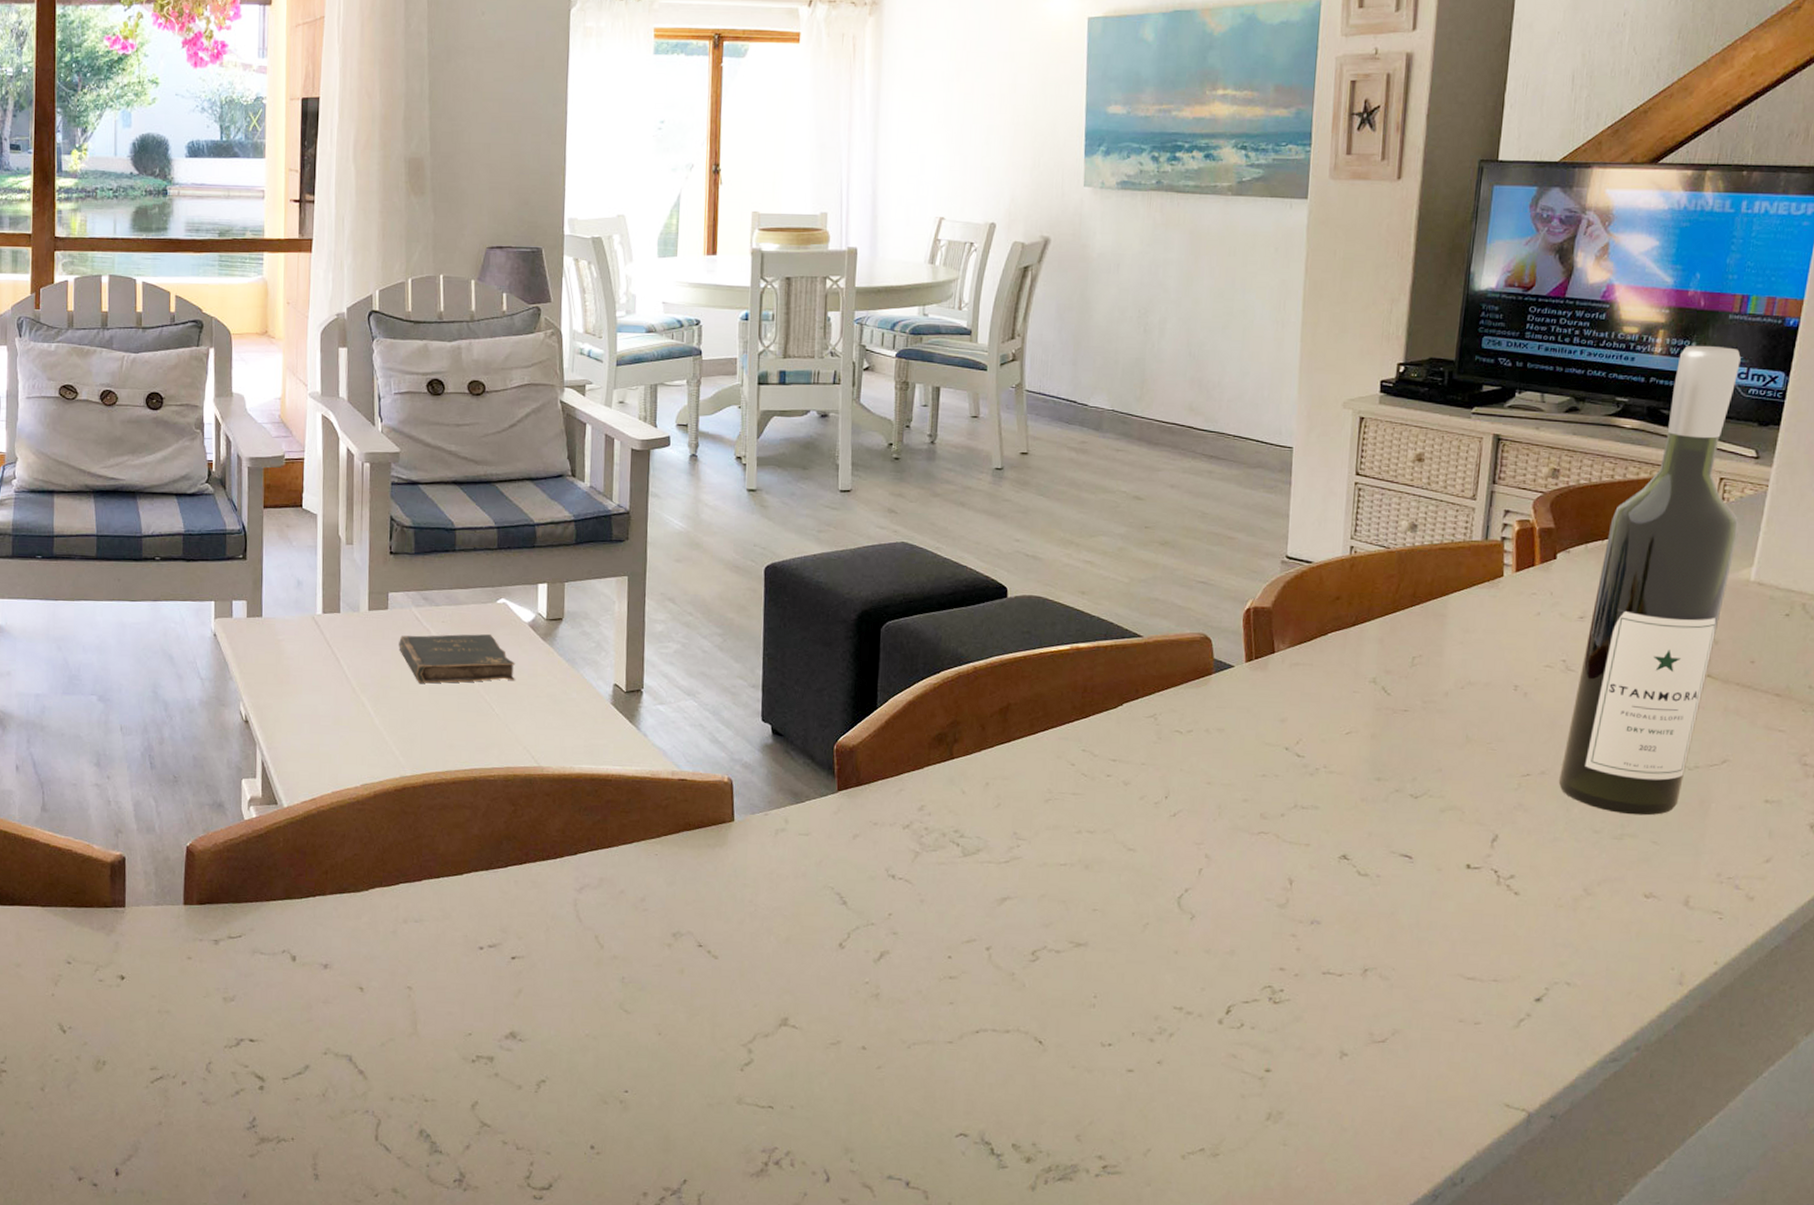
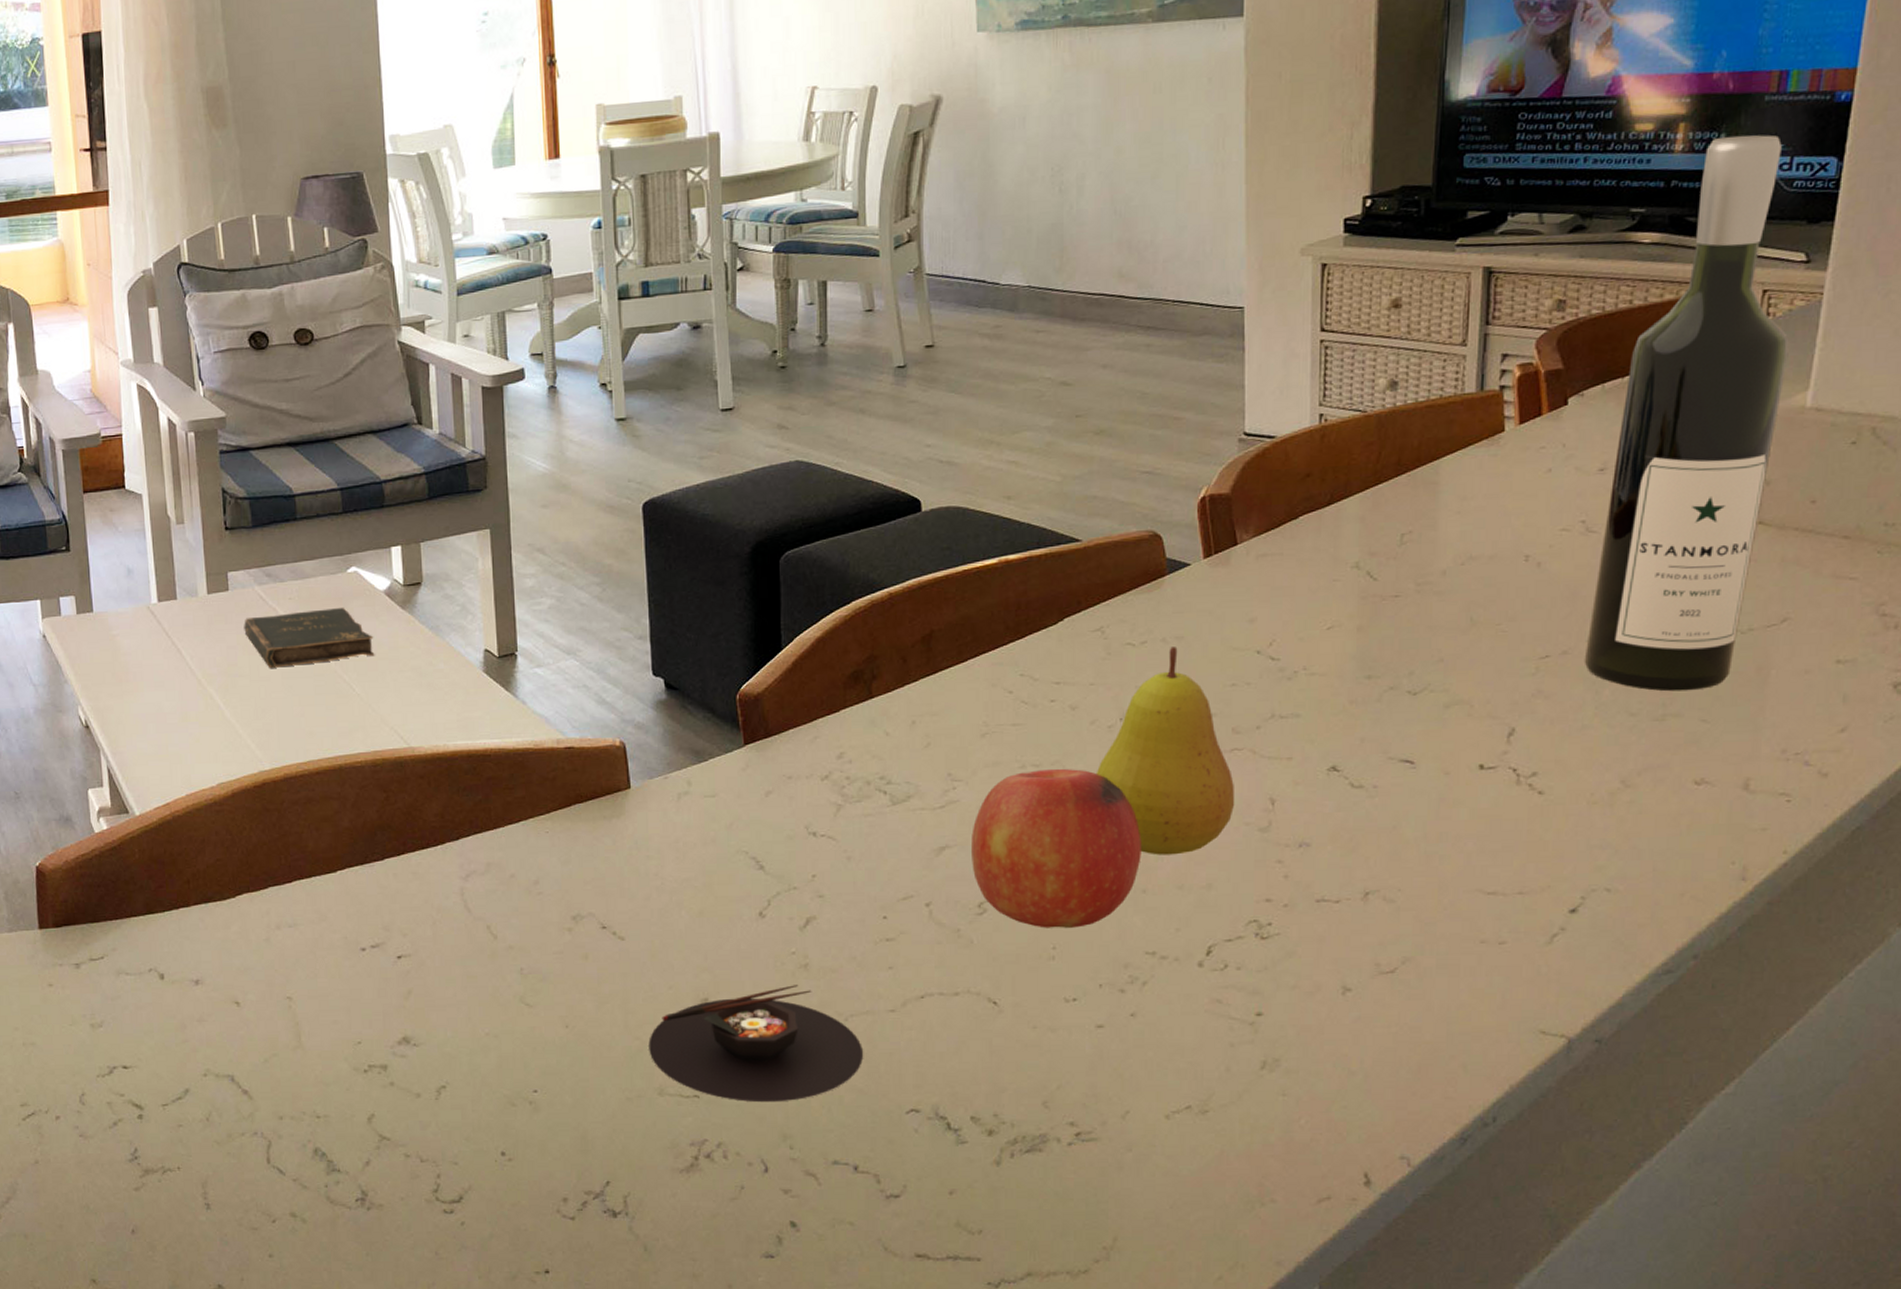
bowl: none [731,1012,922,1118] -> present [648,985,863,1103]
fruit: none [1029,835,1177,980] -> present [972,768,1142,928]
fruit: none [1141,737,1259,922] -> present [1096,647,1235,855]

